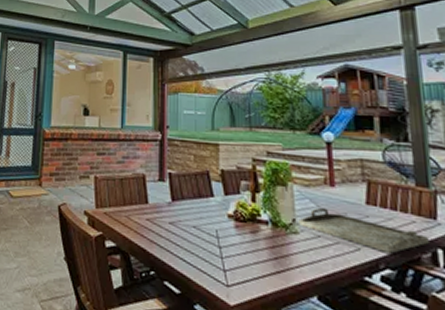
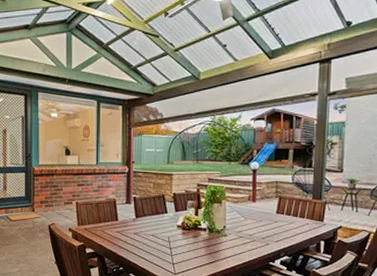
serving tray: present [299,207,429,253] -> none [228,217,316,245]

